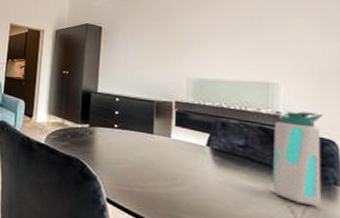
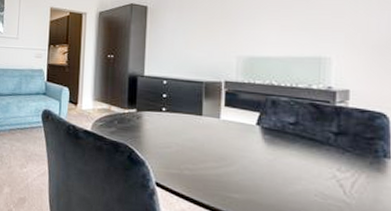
water bottle: present [272,111,324,207] -> none [322,85,376,180]

